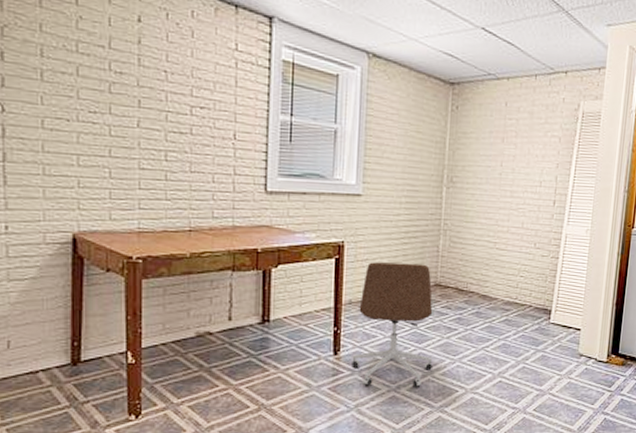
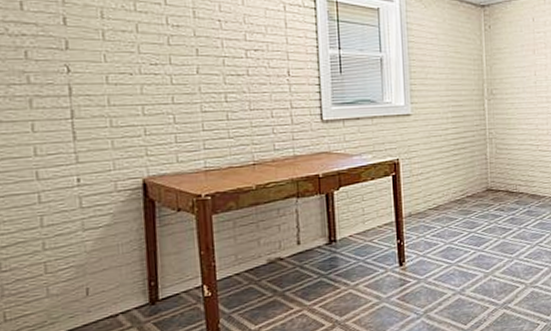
office chair: present [352,262,434,387] -> none [417,172,494,292]

